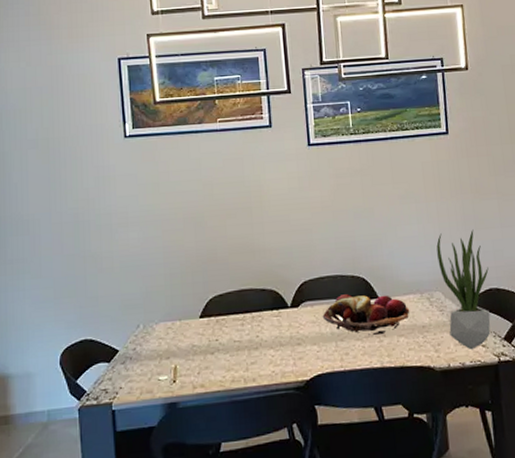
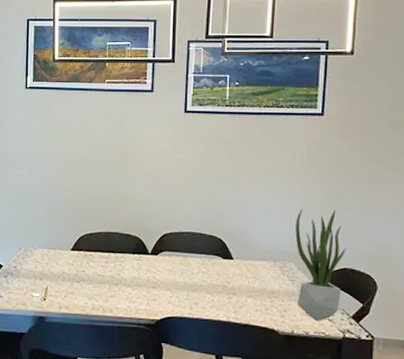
fruit basket: present [322,294,410,335] -> none [178,251,262,292]

